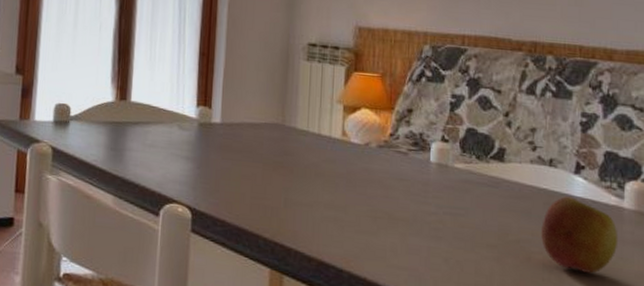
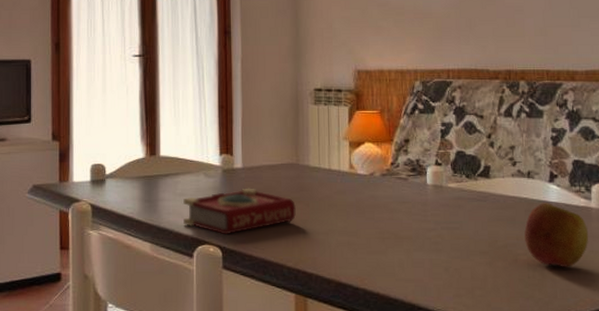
book: none [151,145,278,196] -> present [183,188,296,235]

